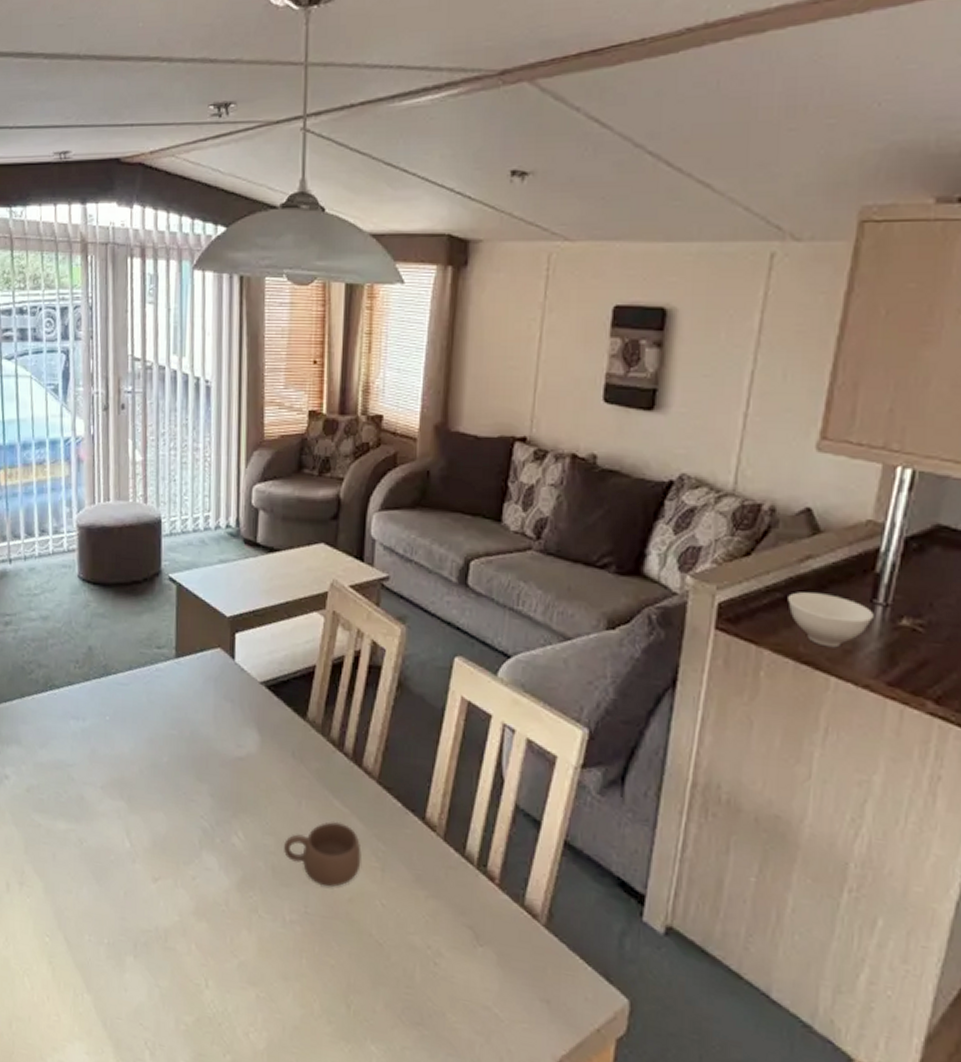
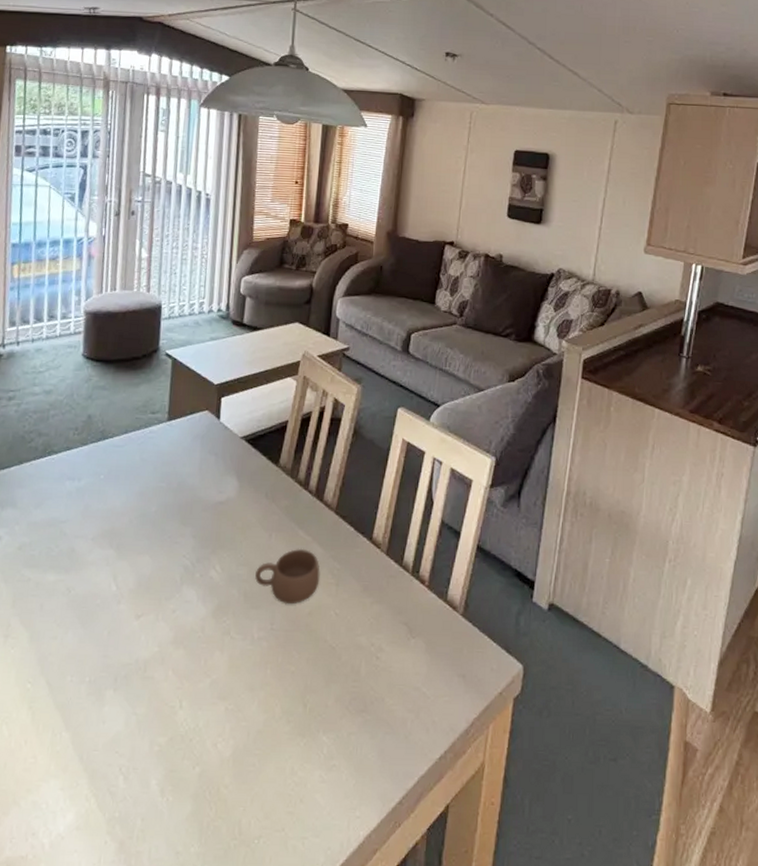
bowl: present [788,592,874,648] -> none [628,350,681,388]

